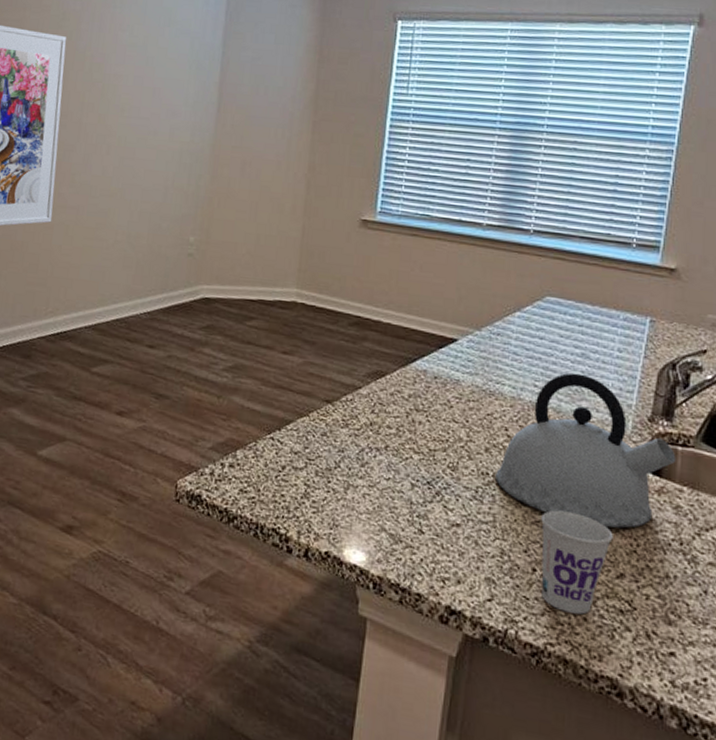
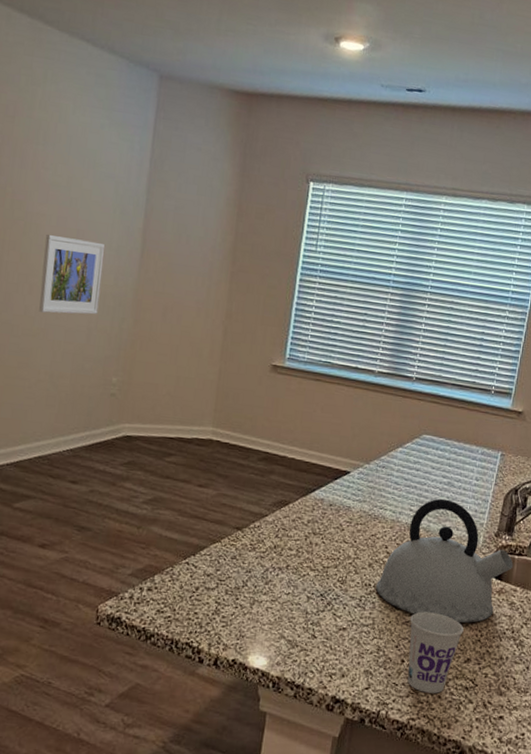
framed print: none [116,94,181,173] -> present [39,234,104,315]

